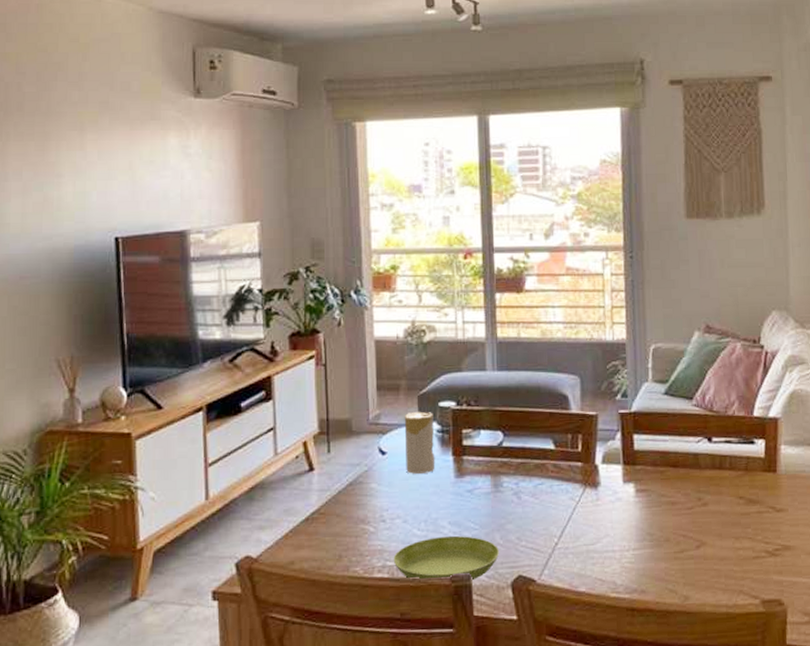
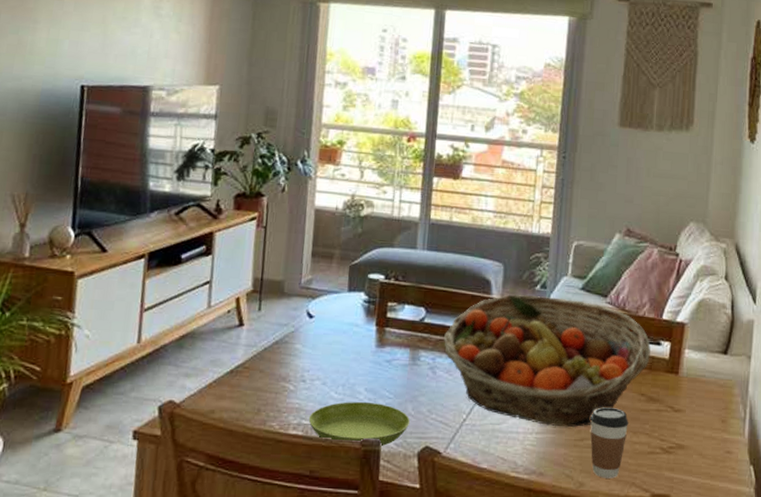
candle: present [404,411,436,474] -> none [330,280,362,340]
fruit basket: none [524,405,745,541] -> present [443,294,651,428]
coffee cup: none [688,514,729,589] -> present [590,407,629,479]

